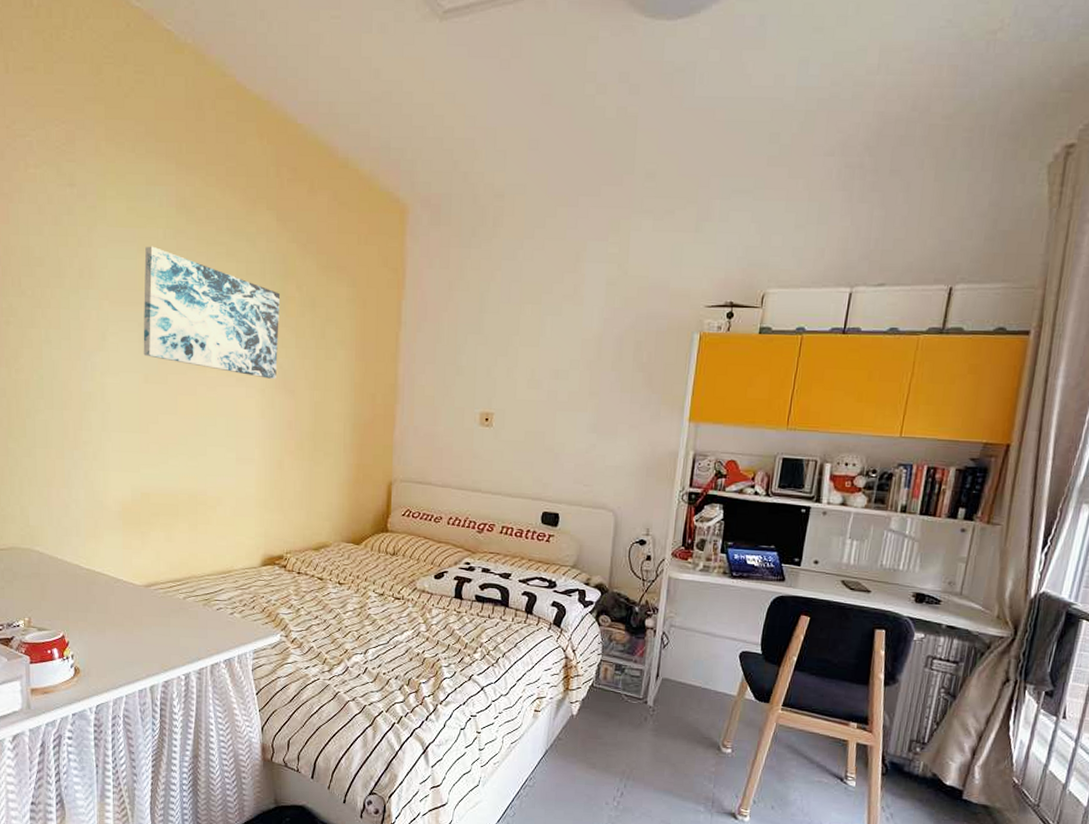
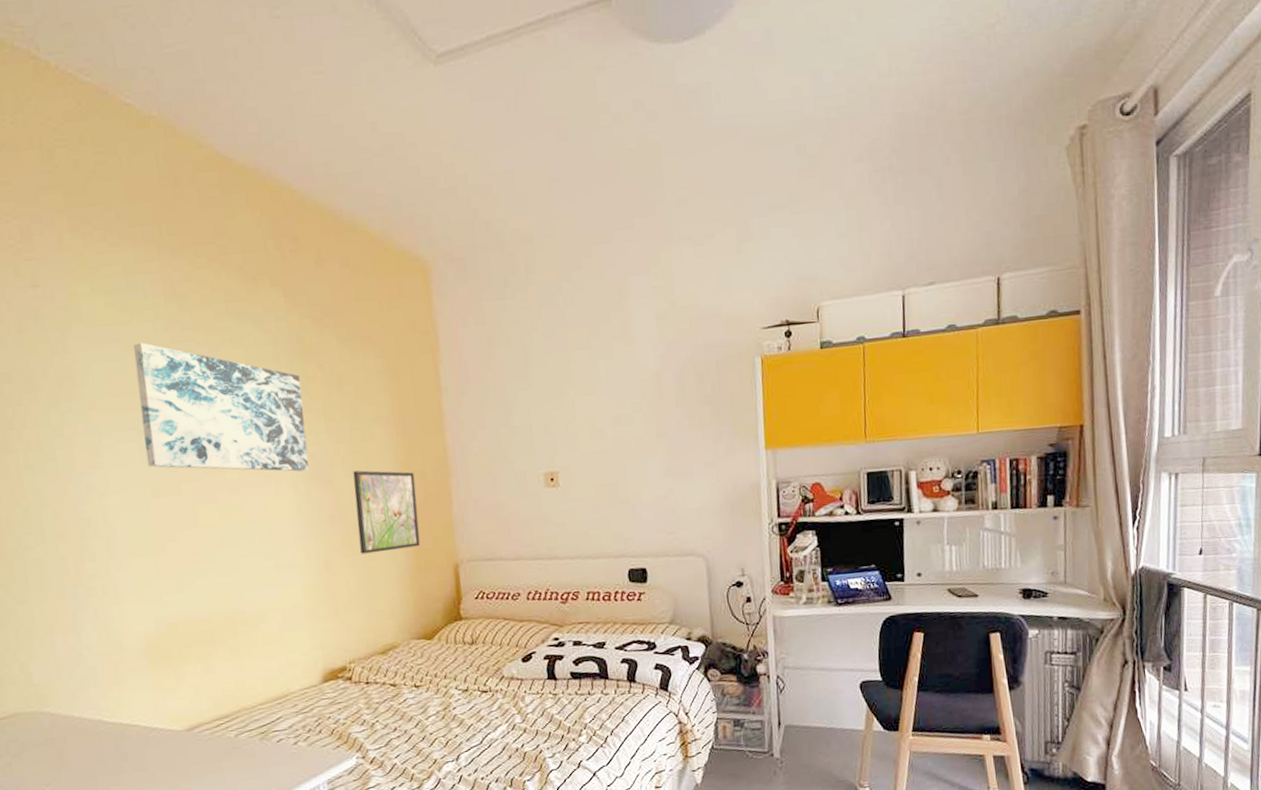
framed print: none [310,386,366,461] -> present [353,470,420,554]

